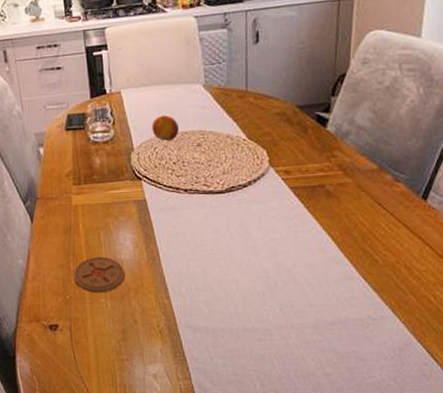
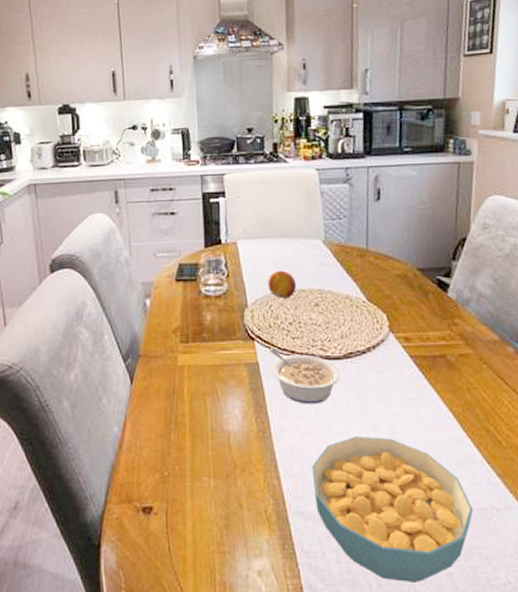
coaster: present [73,256,125,293] -> none [174,426,231,470]
legume: none [156,185,224,234] -> present [270,347,341,404]
cereal bowl: none [199,259,350,381] -> present [312,435,473,582]

